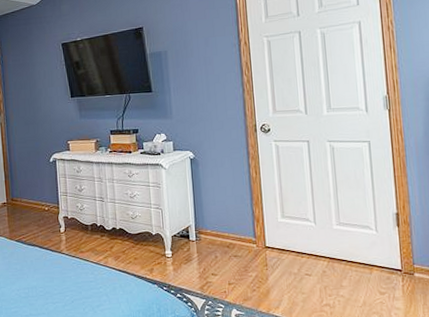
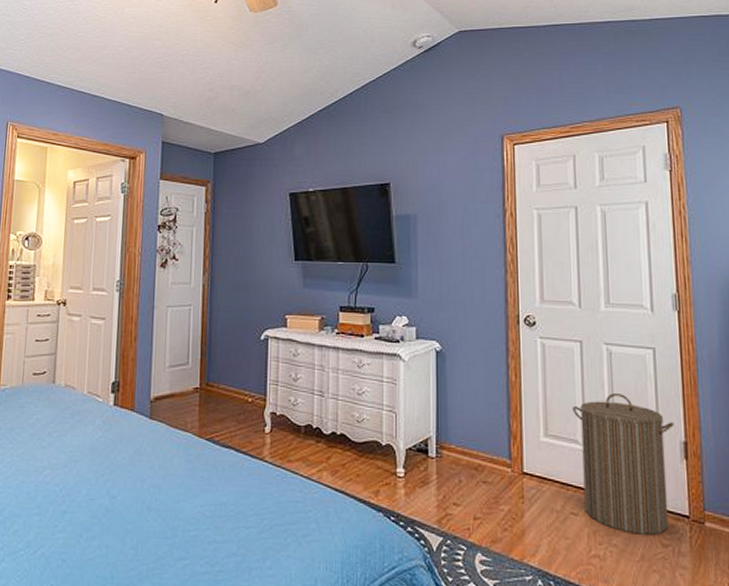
laundry hamper: none [303,179,387,287] -> present [572,392,674,535]

